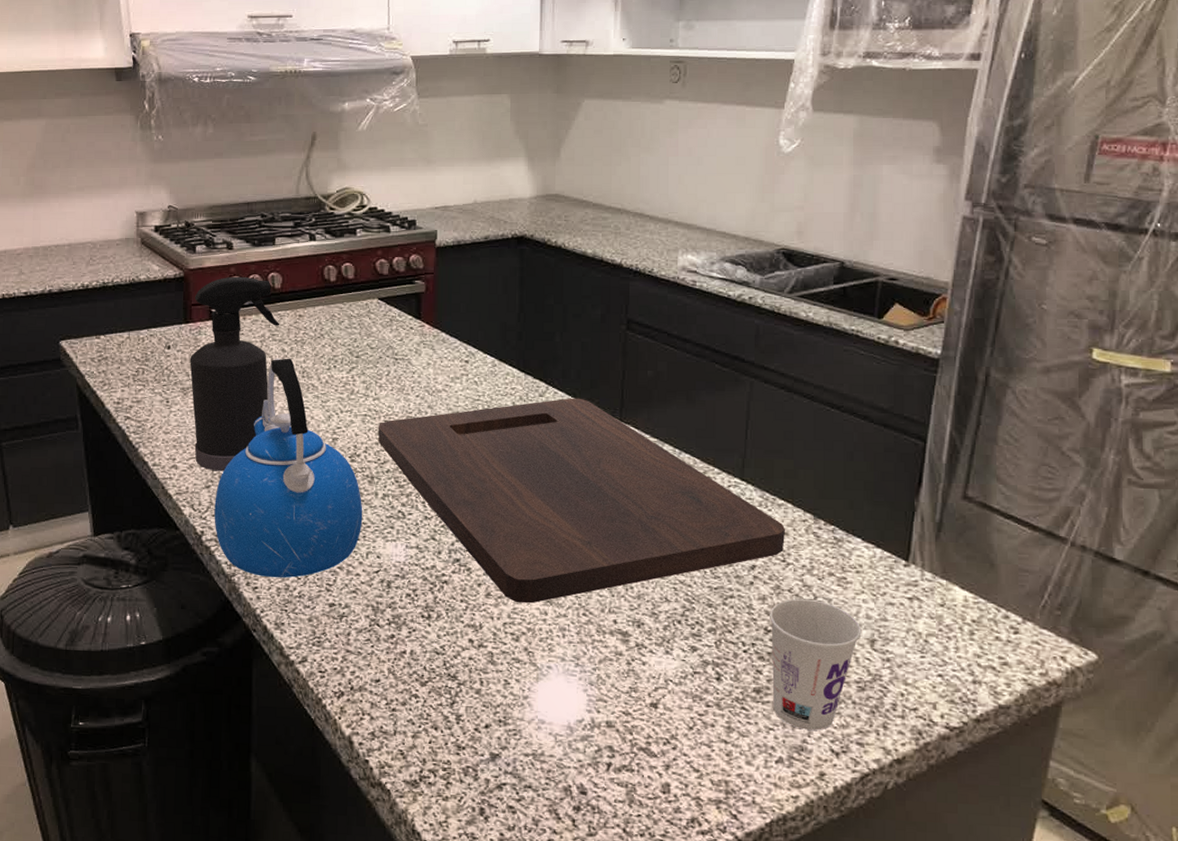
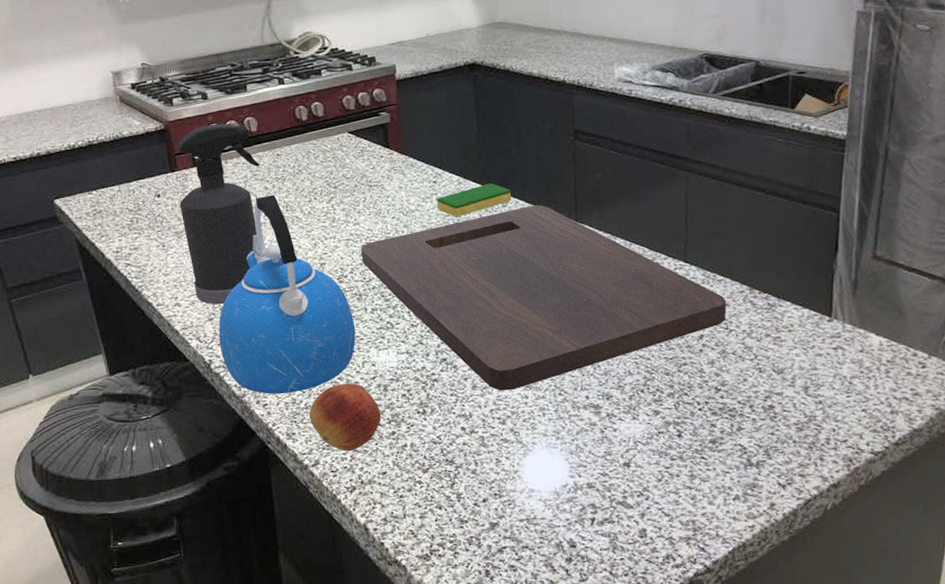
fruit: none [302,574,381,651] -> present [309,383,381,452]
dish sponge: none [467,369,550,403] -> present [437,183,512,217]
cup: present [770,598,862,730] -> none [718,358,797,470]

